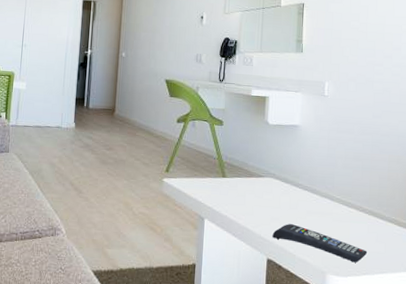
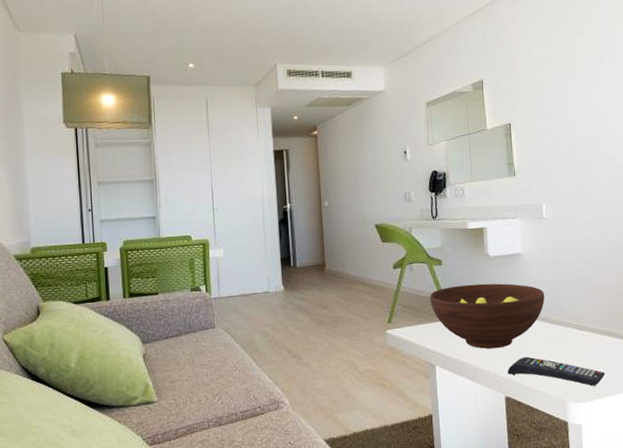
fruit bowl: none [207,147,318,212] -> present [430,283,545,349]

